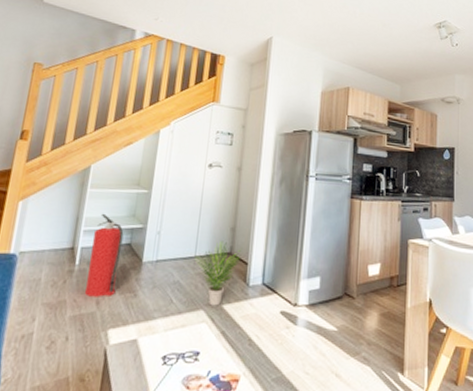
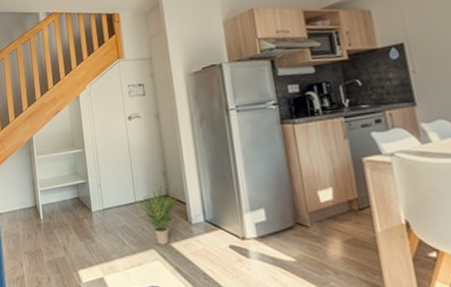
fire extinguisher: present [84,213,124,297] -> none [49,174,77,244]

